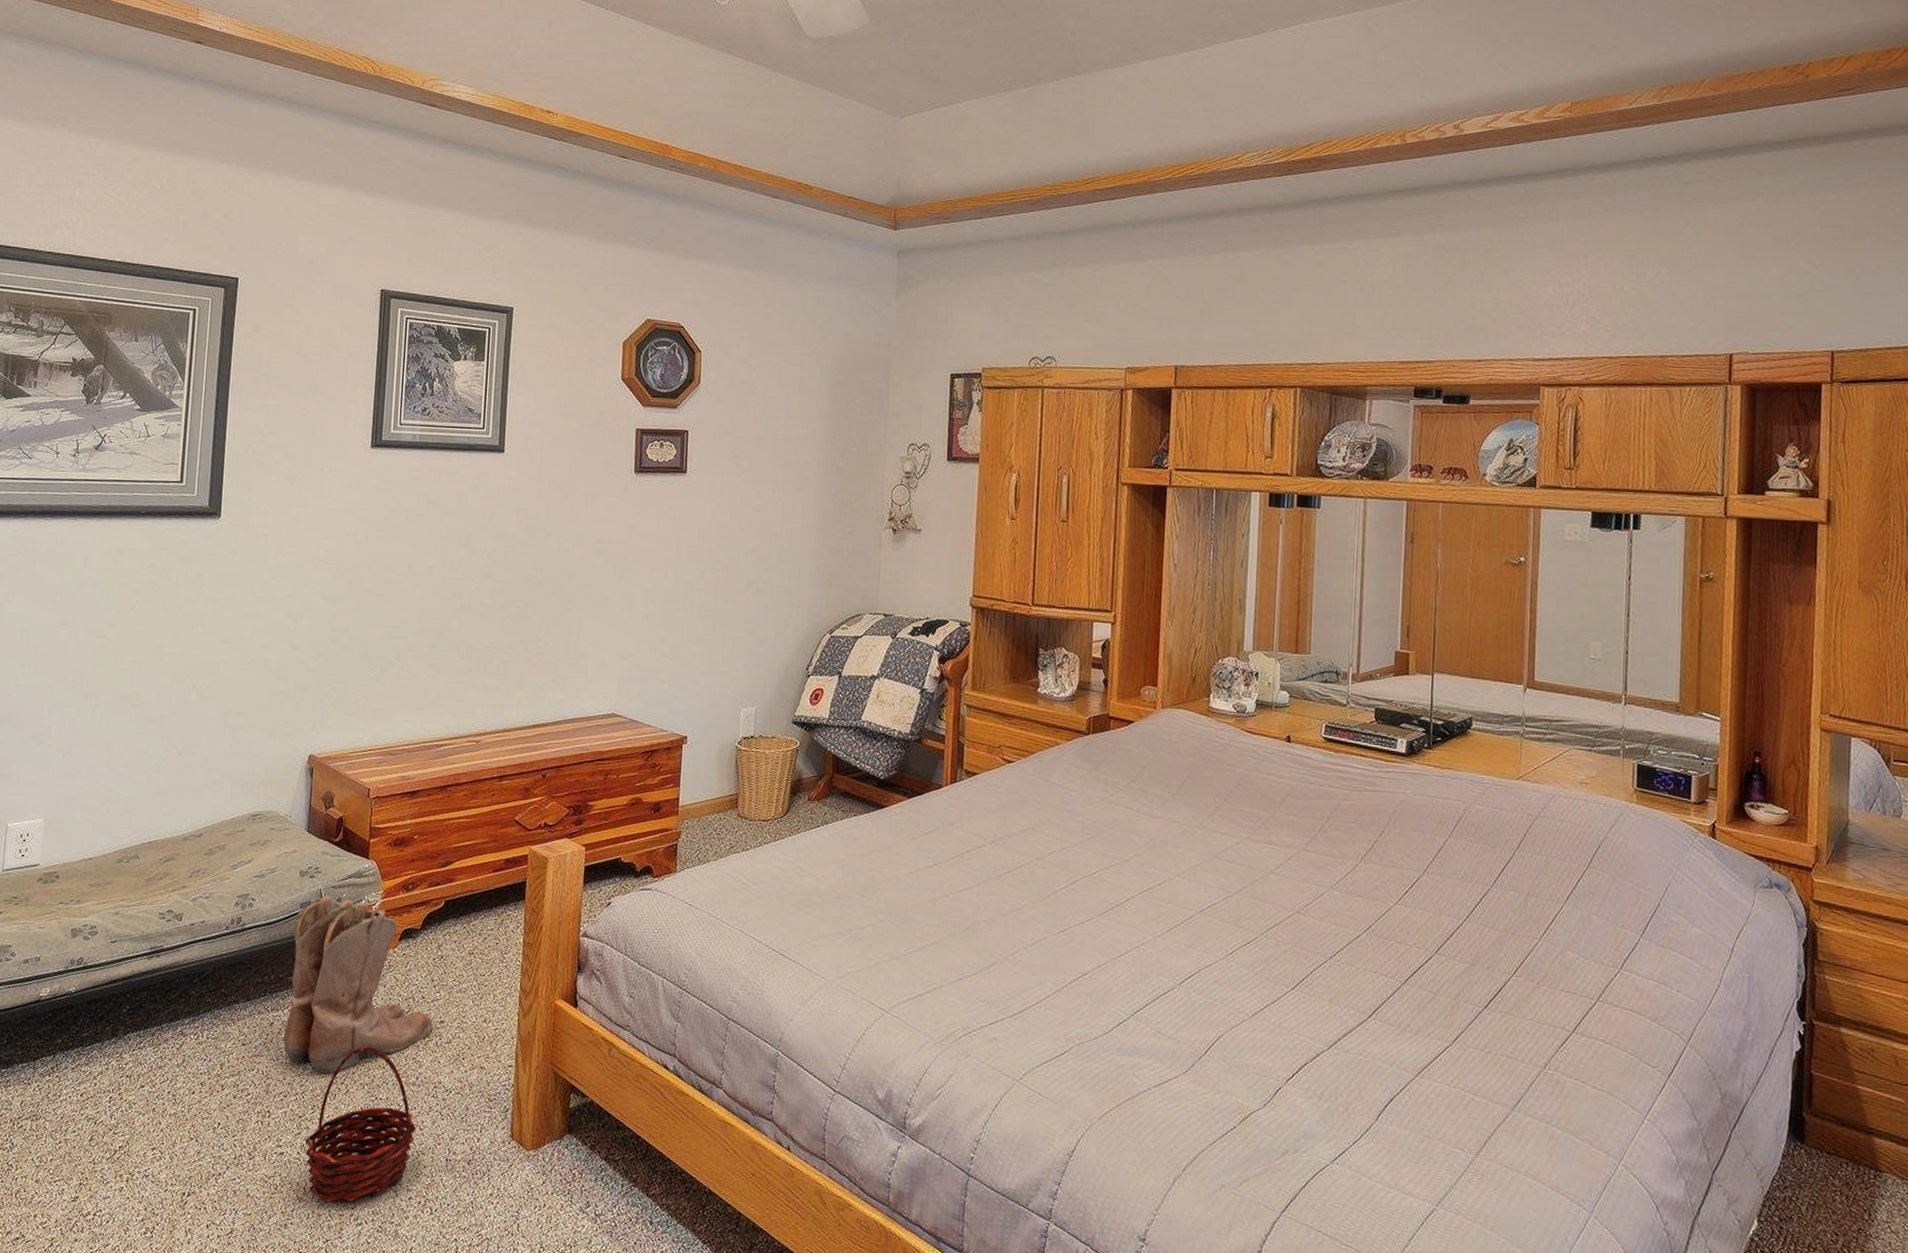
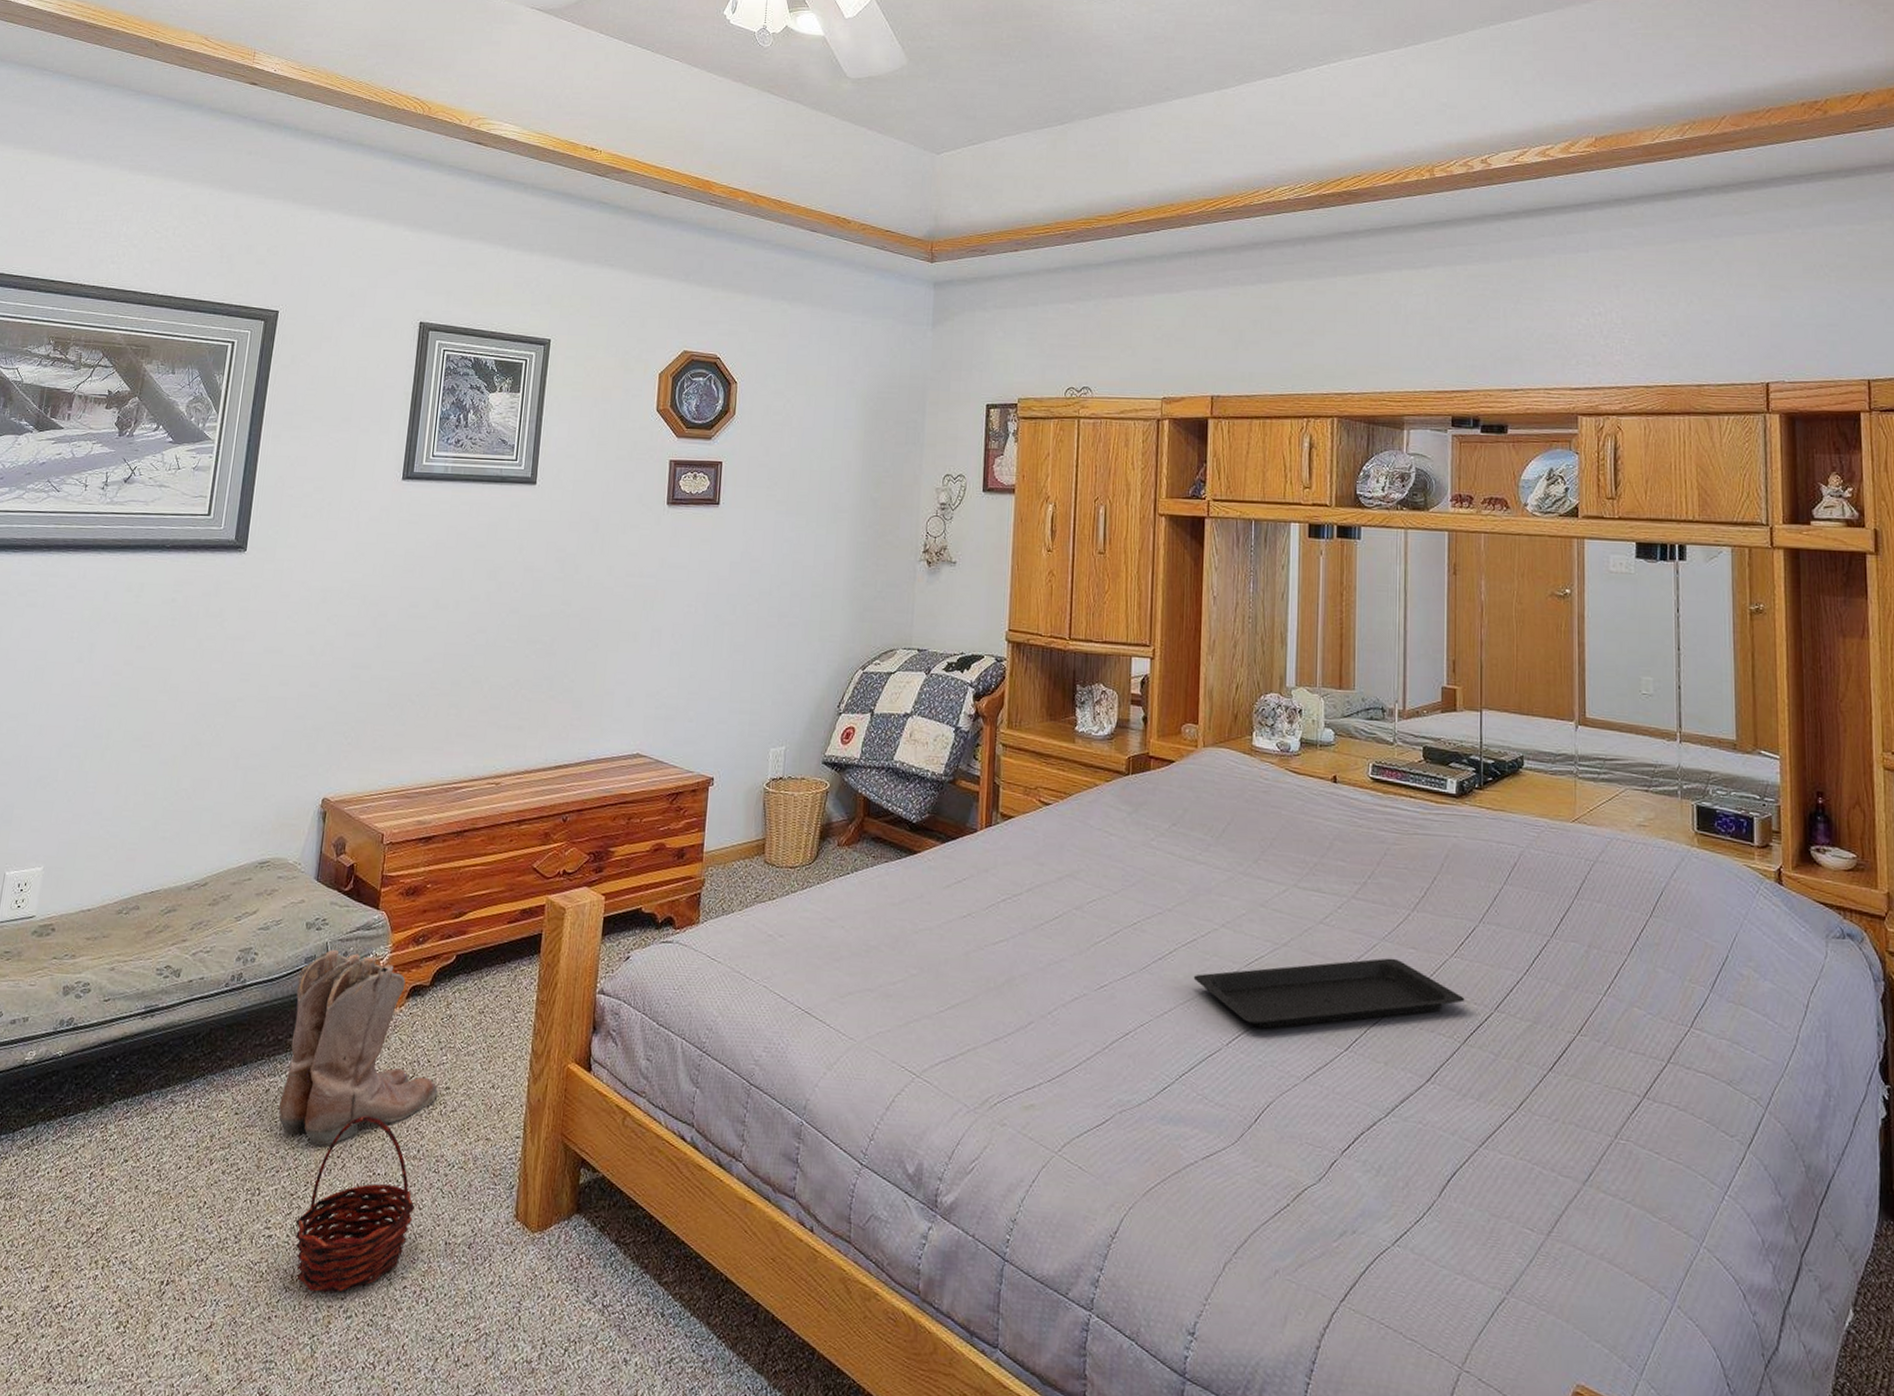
serving tray: none [1149,905,1407,970] -> present [1193,958,1465,1029]

